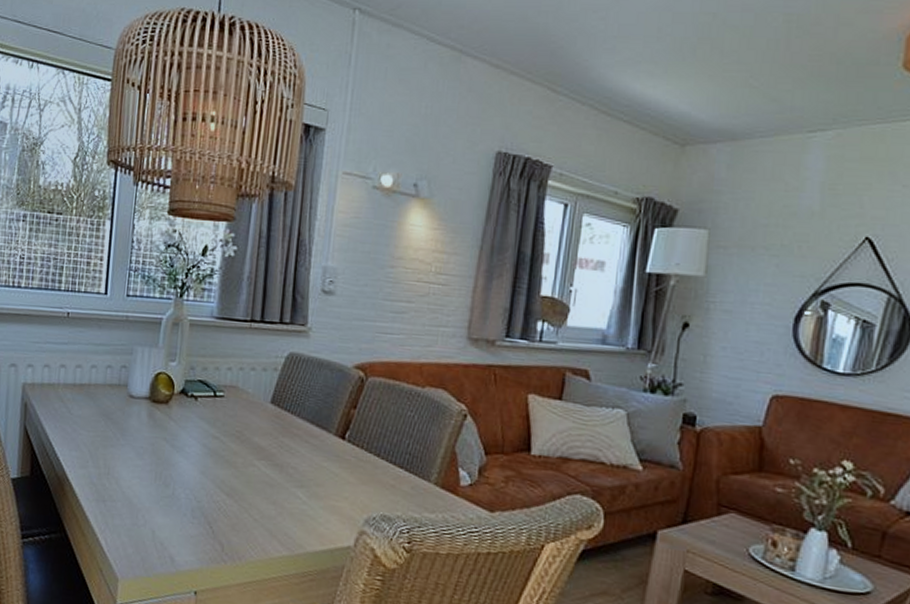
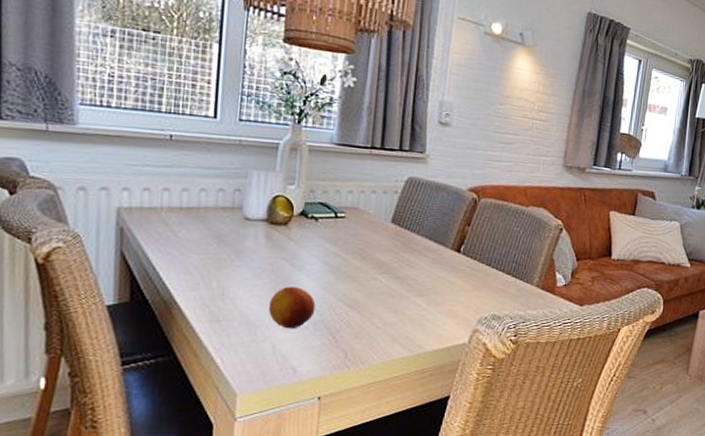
fruit: none [149,468,194,515] -> present [269,286,316,329]

